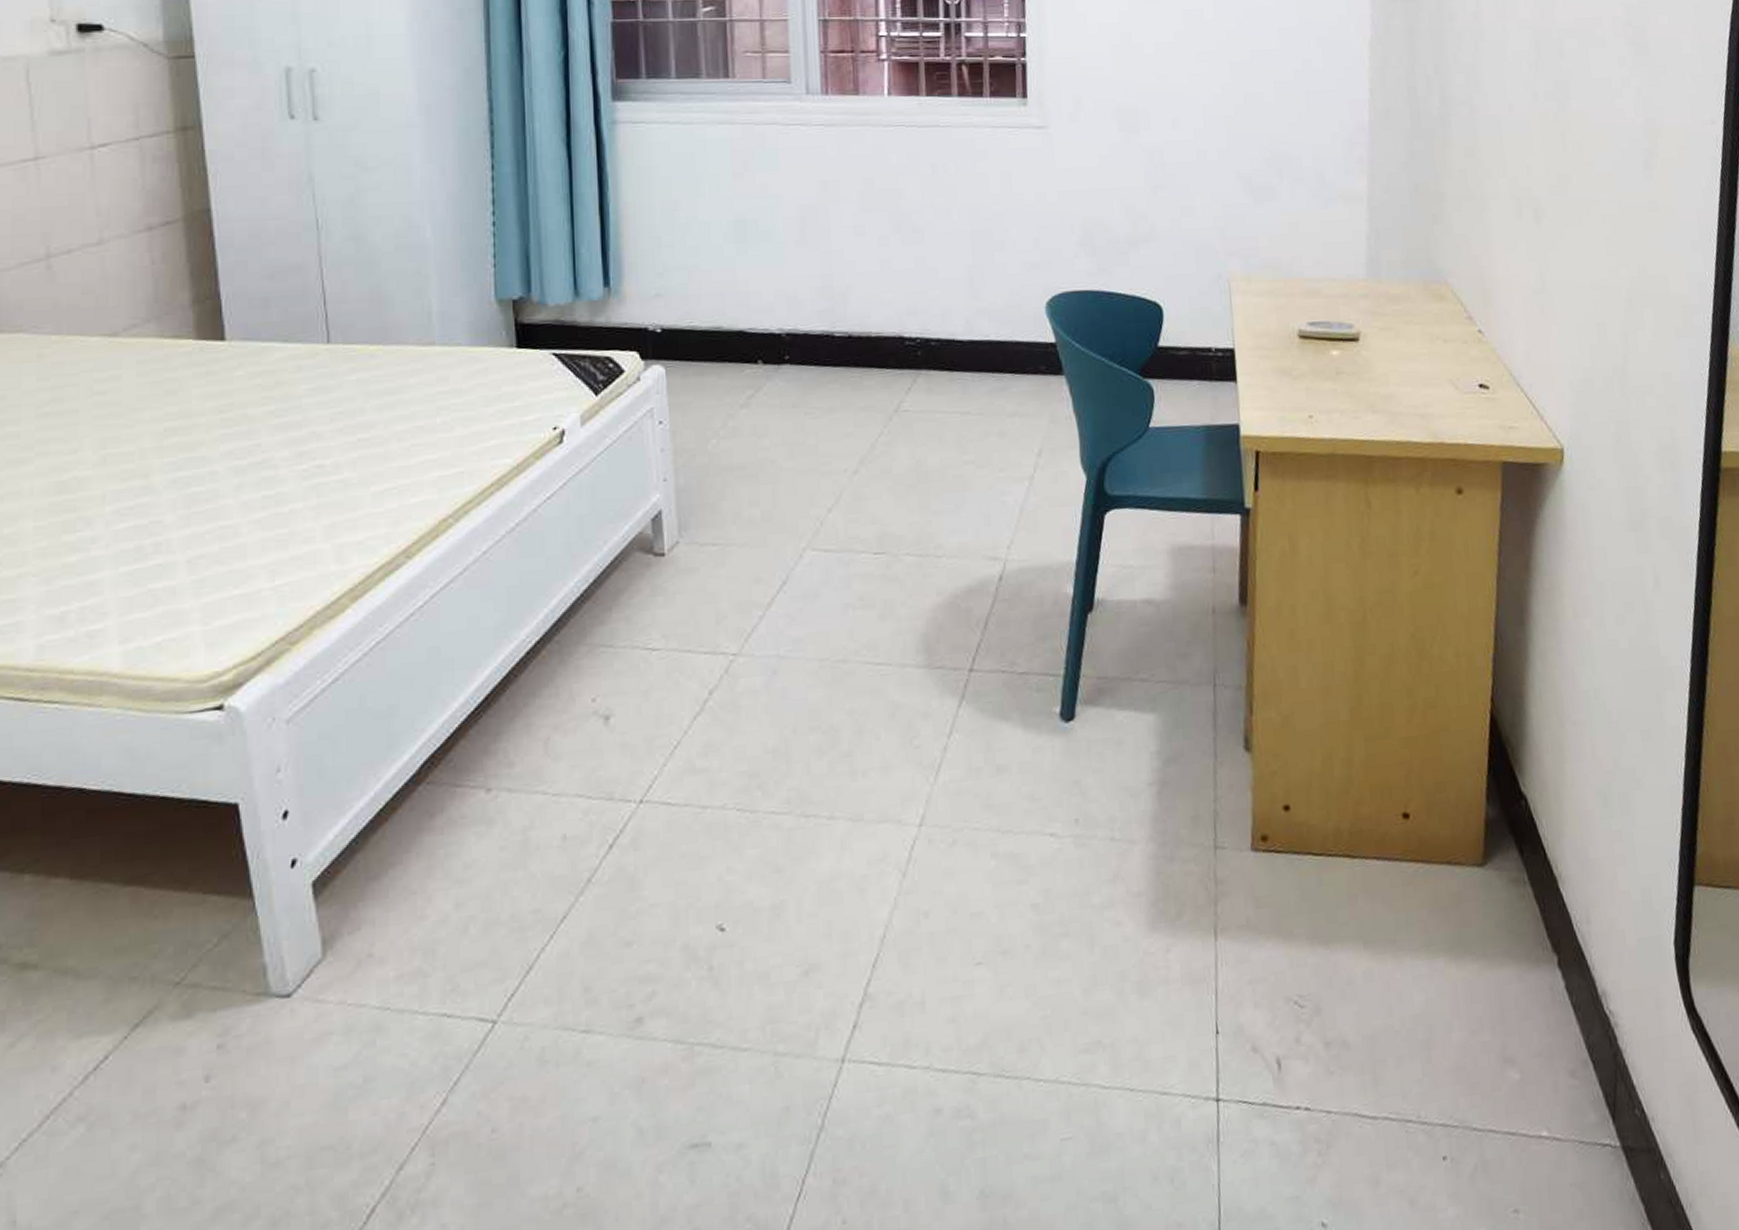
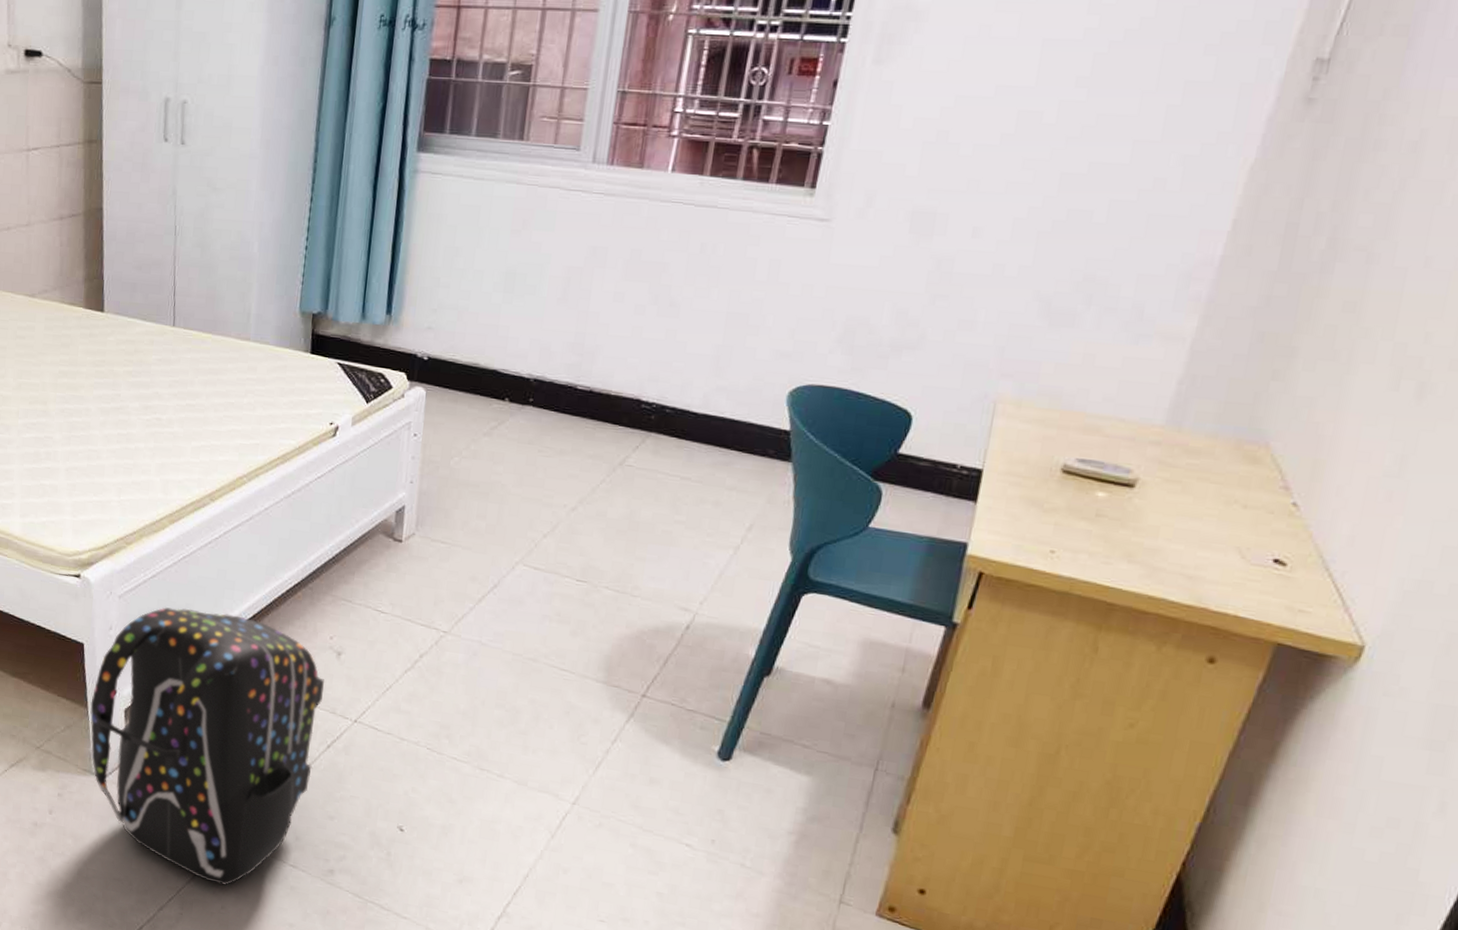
backpack: none [257,703,593,1099] -> present [90,607,324,886]

